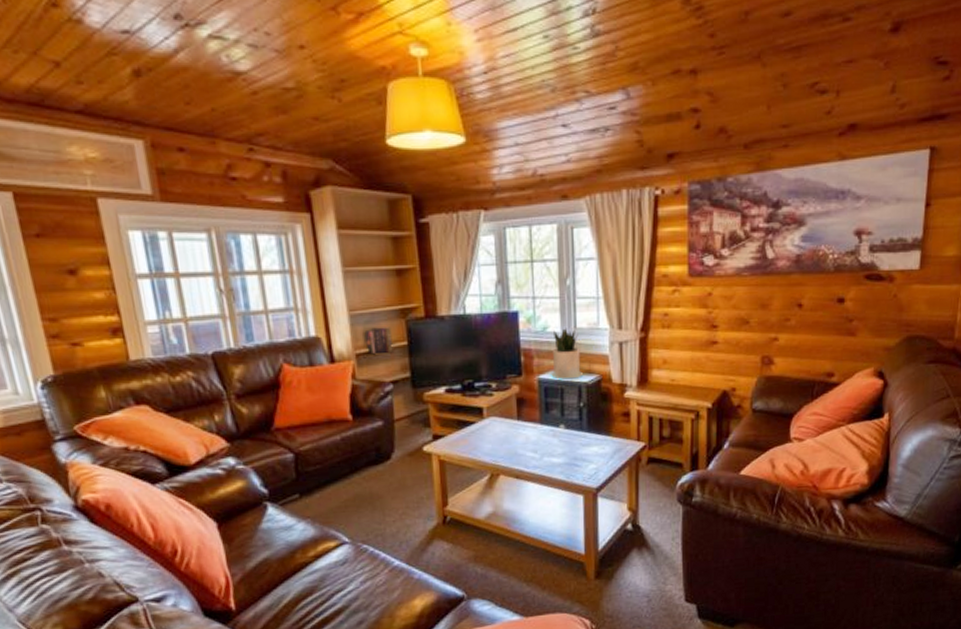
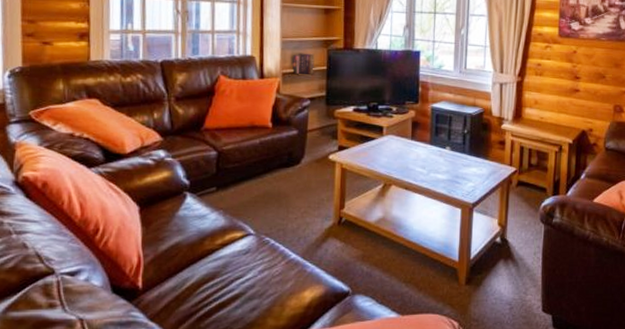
planter: present [551,328,584,380] -> none [442,68,470,110]

